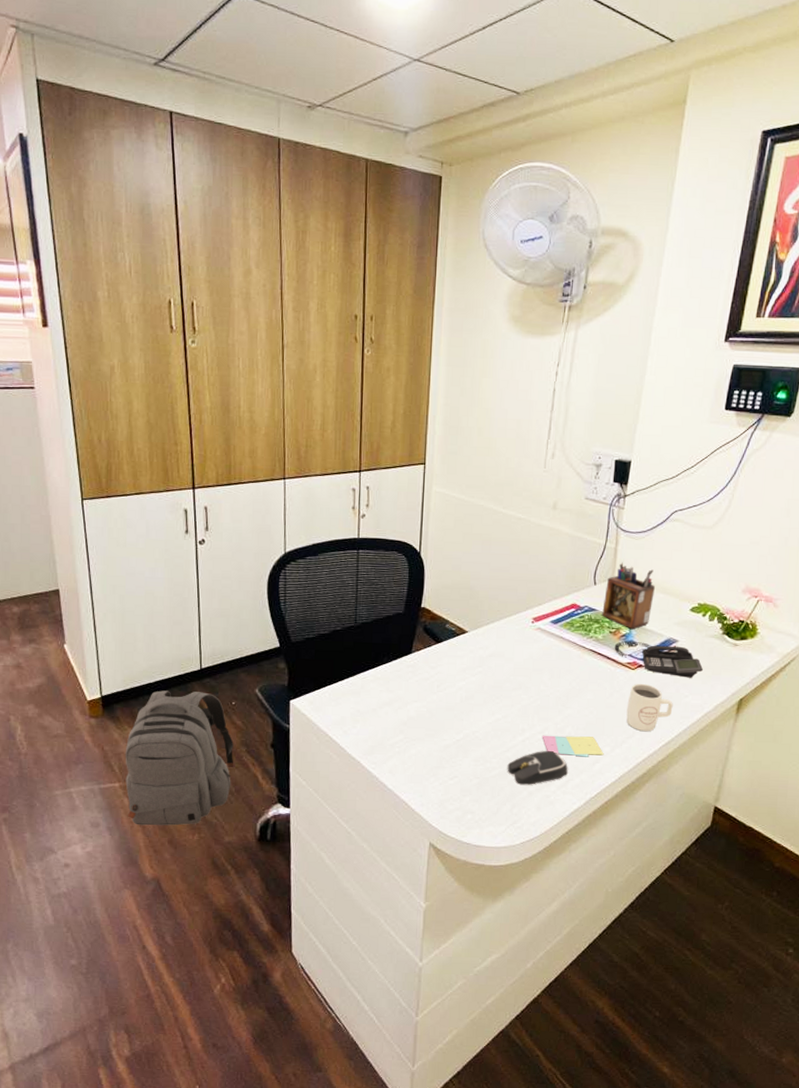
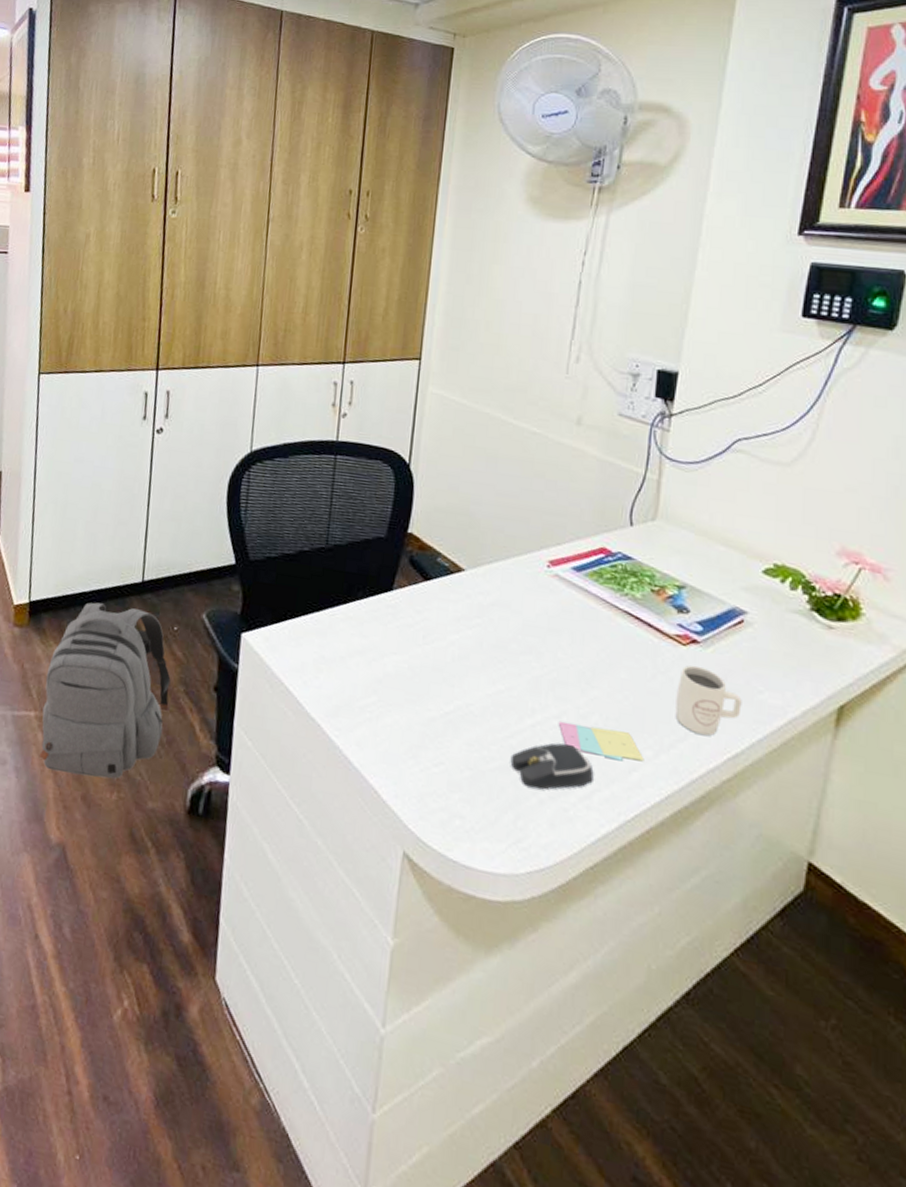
desk organizer: present [602,562,655,630] -> none [641,499,713,591]
telephone: present [614,641,704,678] -> none [657,604,785,667]

